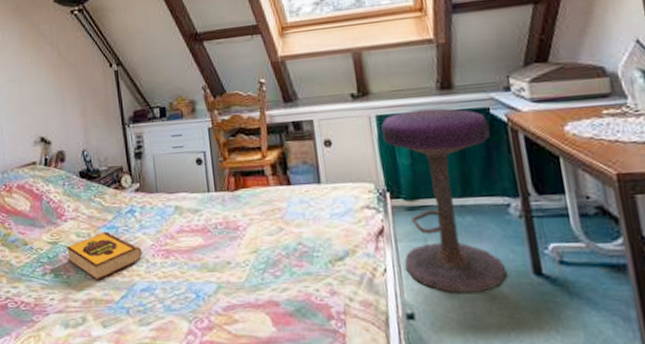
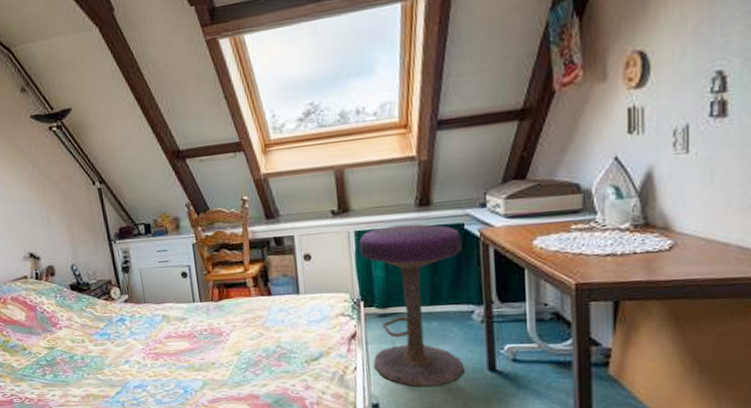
hardback book: present [67,231,142,281] -> none [63,337,134,380]

